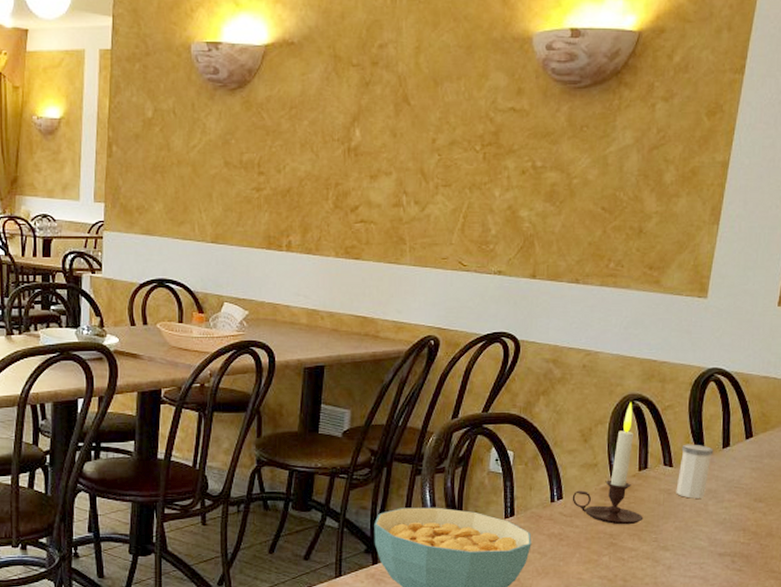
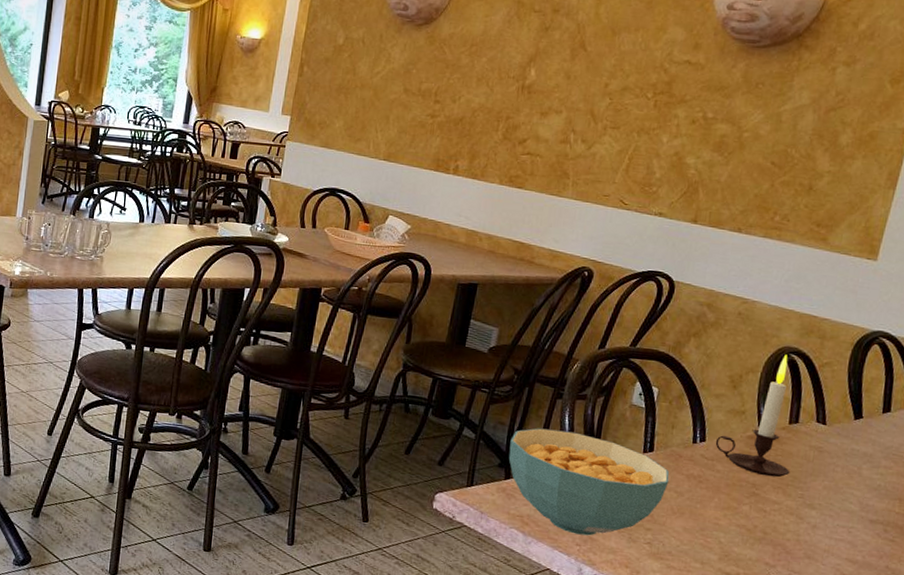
salt shaker: present [676,444,714,499] -> none [827,403,873,461]

